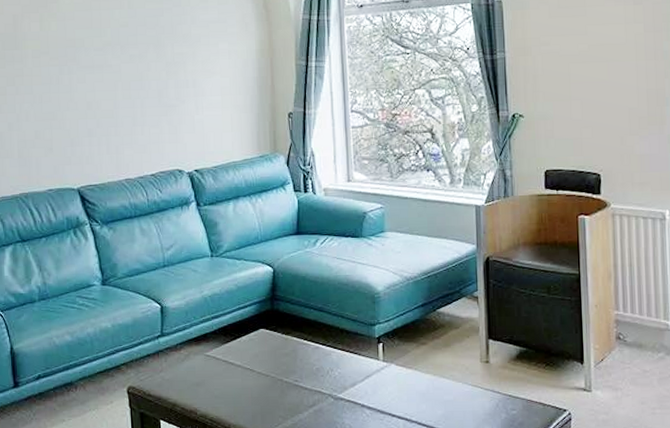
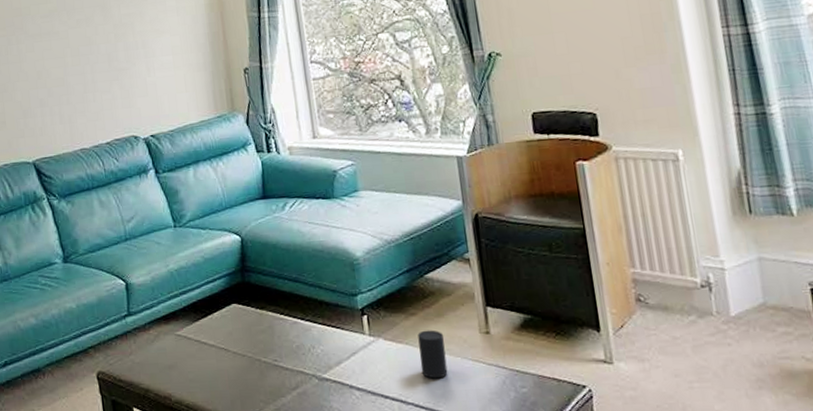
cup: none [426,358,450,401] -> present [417,330,448,379]

